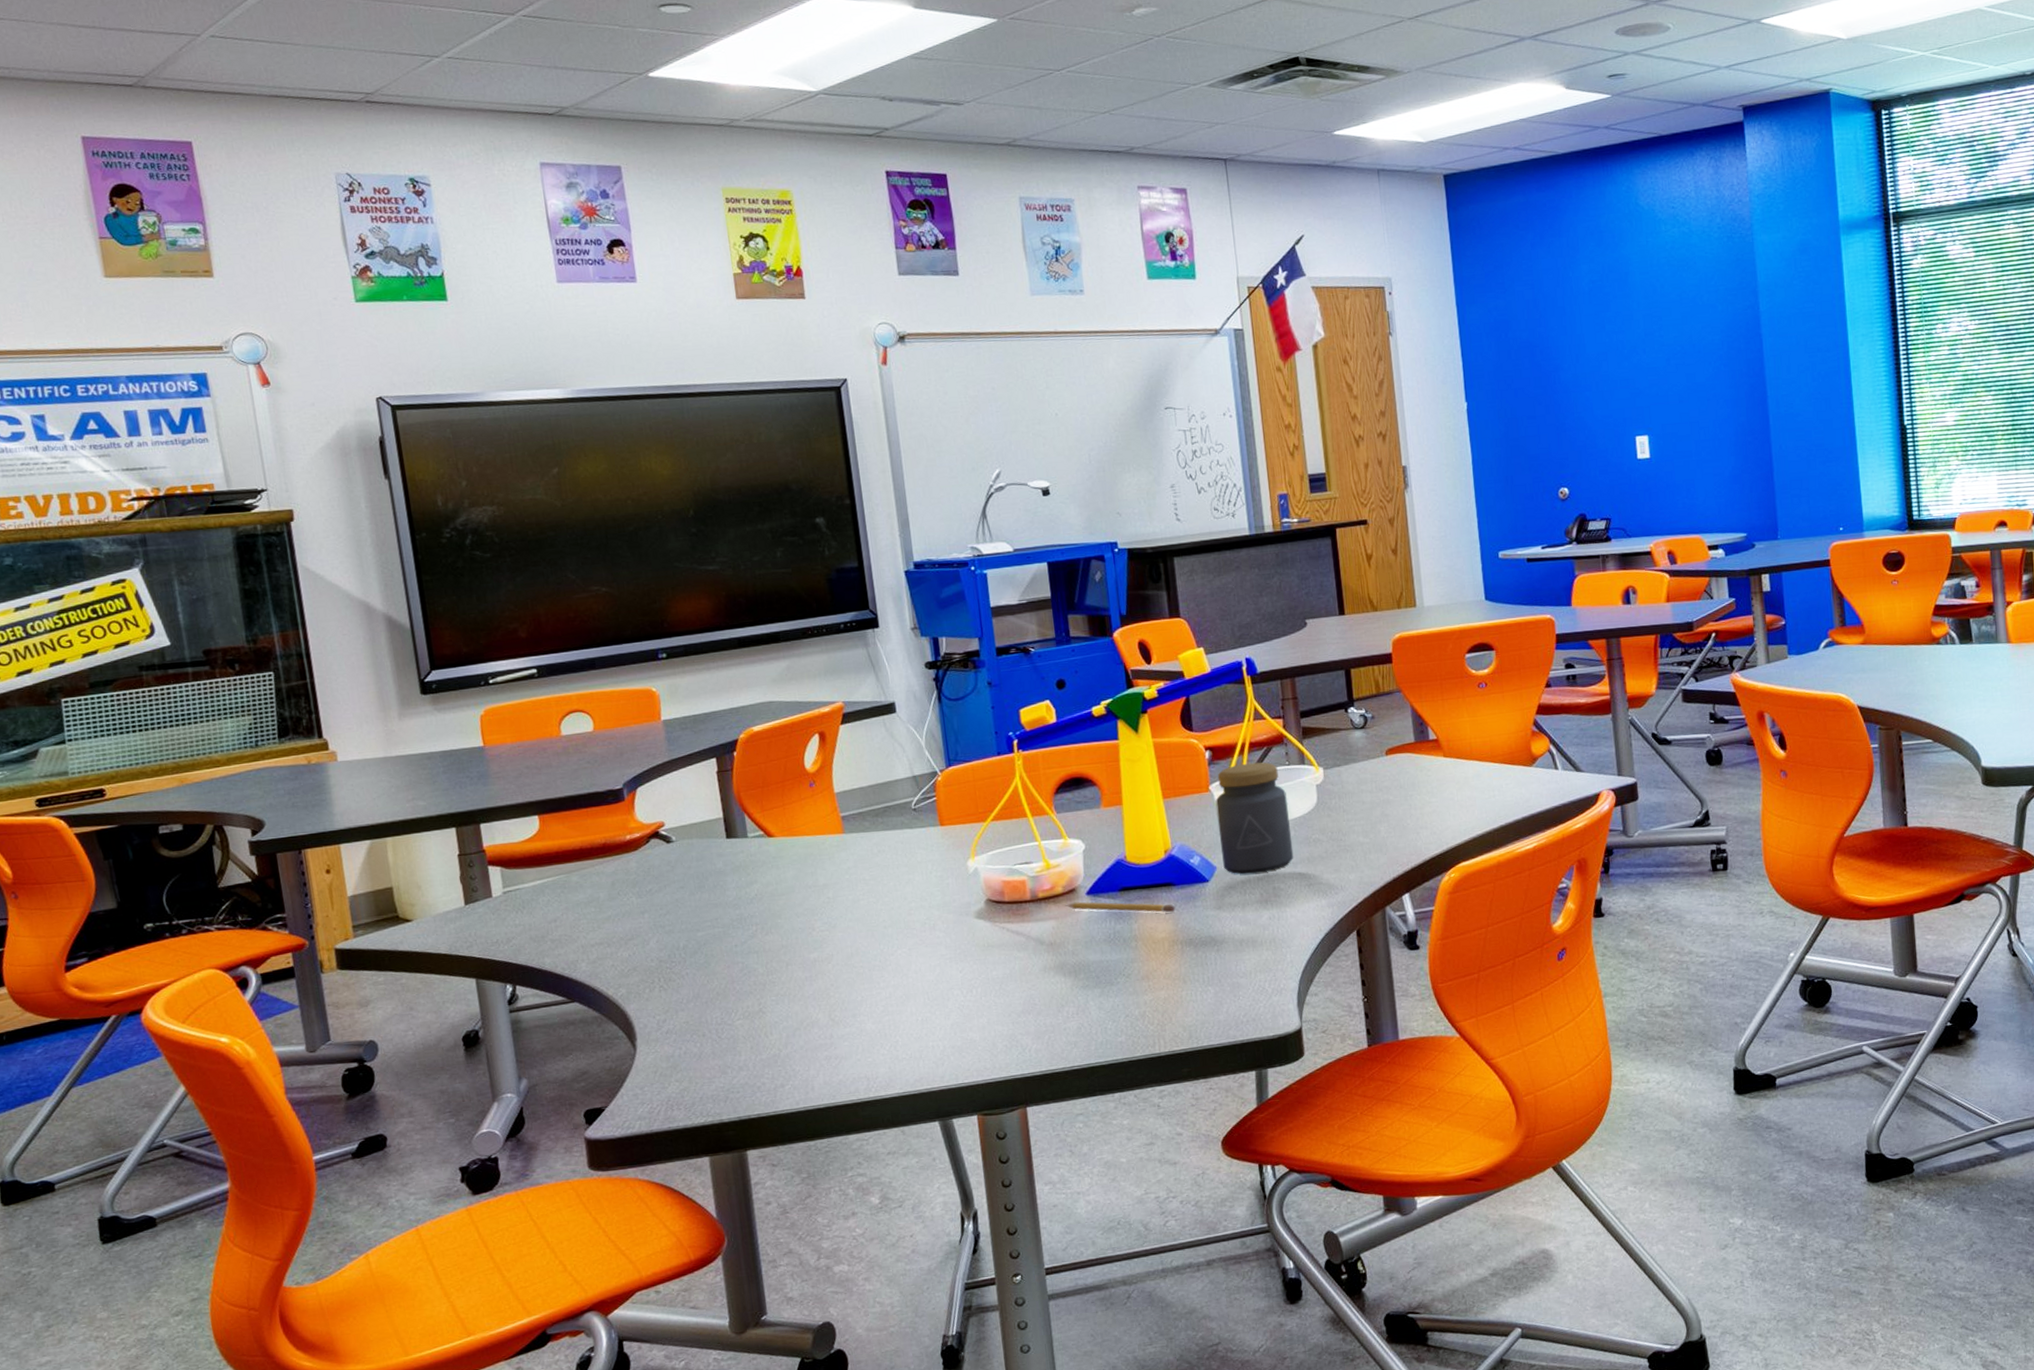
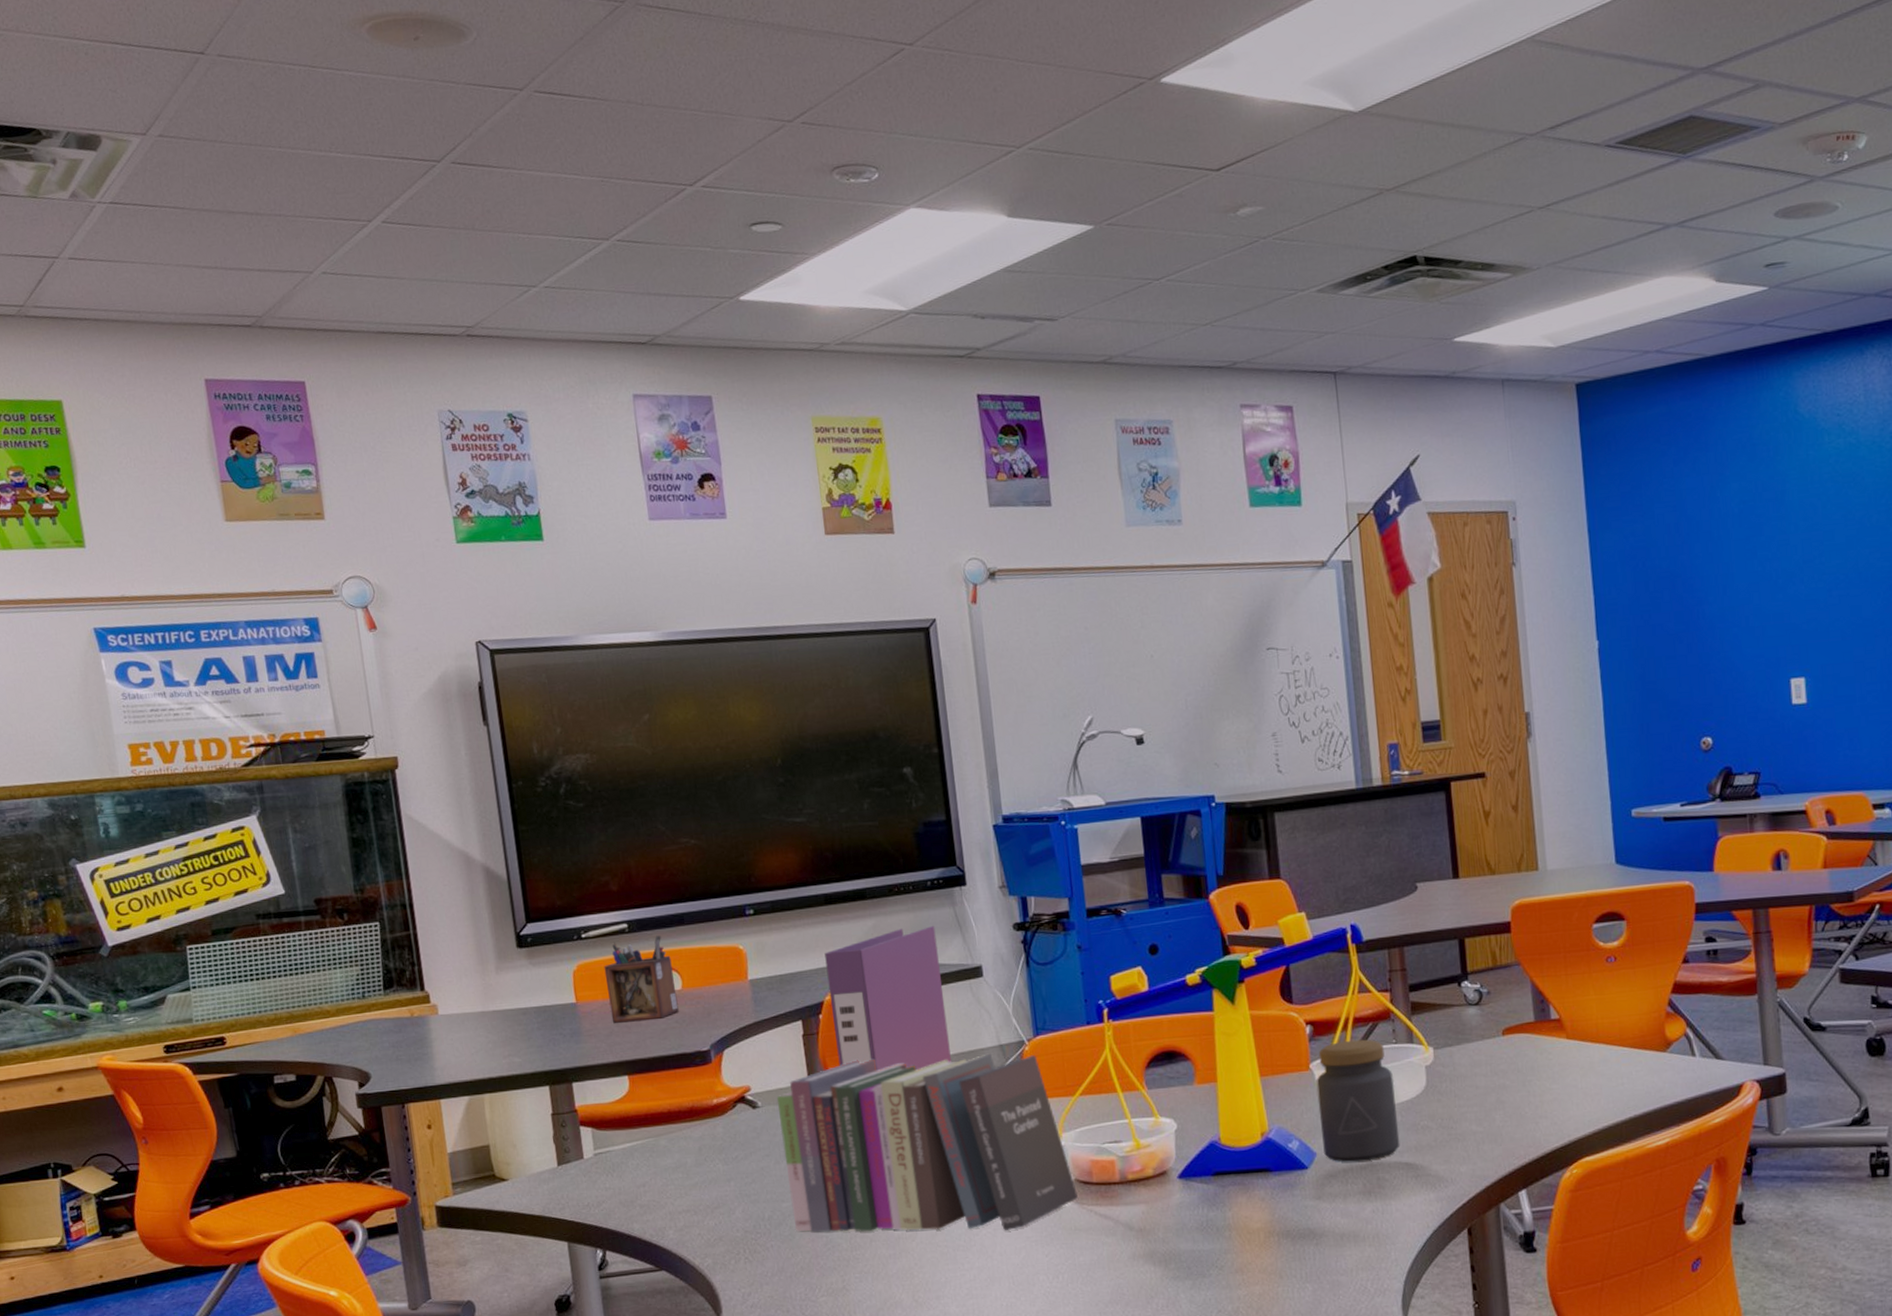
desk organizer: none [512,680,591,766] -> present [604,936,679,1024]
books: none [691,784,990,959] -> present [776,1053,1078,1233]
binder: none [738,666,866,805] -> present [824,926,952,1072]
pencil: present [1065,901,1176,913] -> none [1155,1185,1272,1201]

